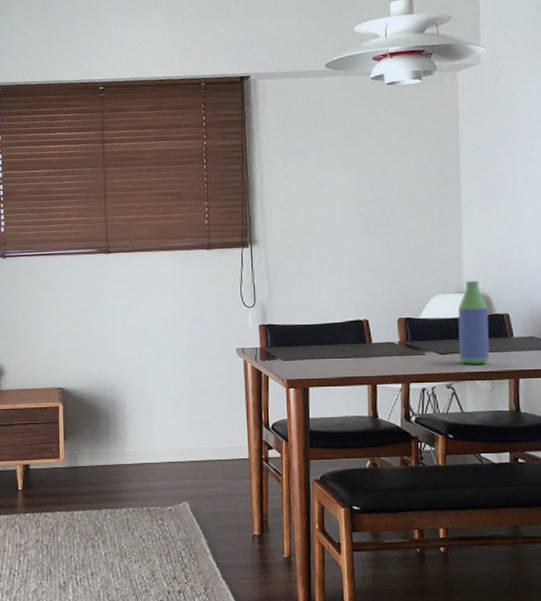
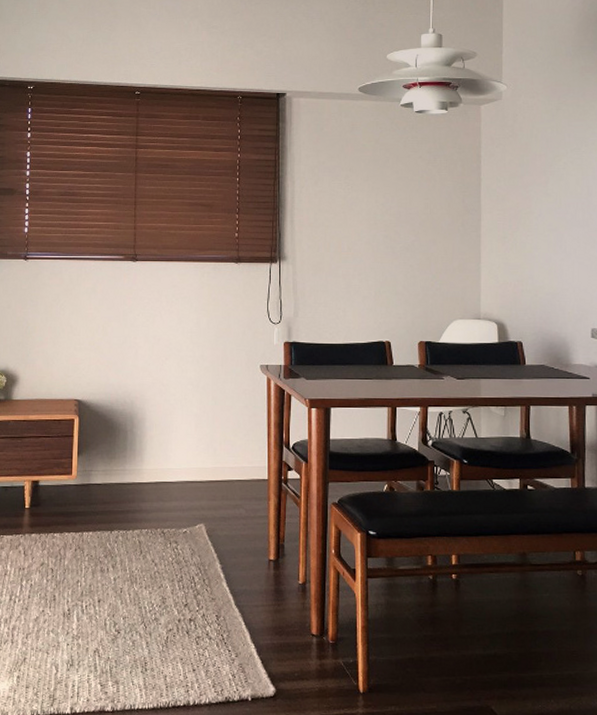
bottle: present [457,280,490,364] -> none [475,307,504,390]

